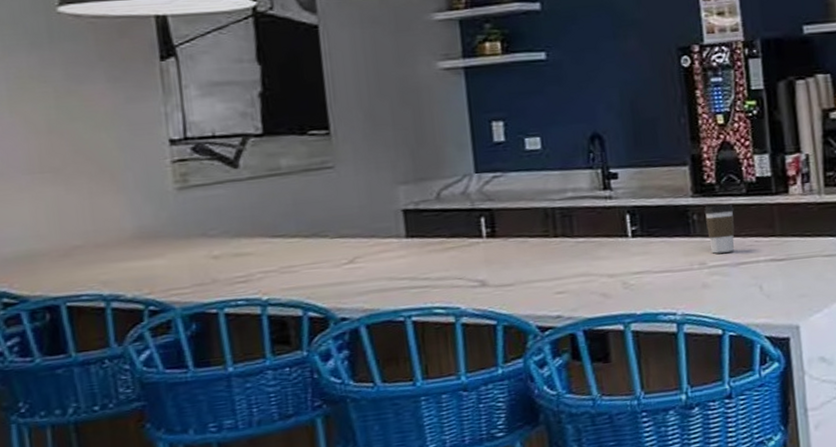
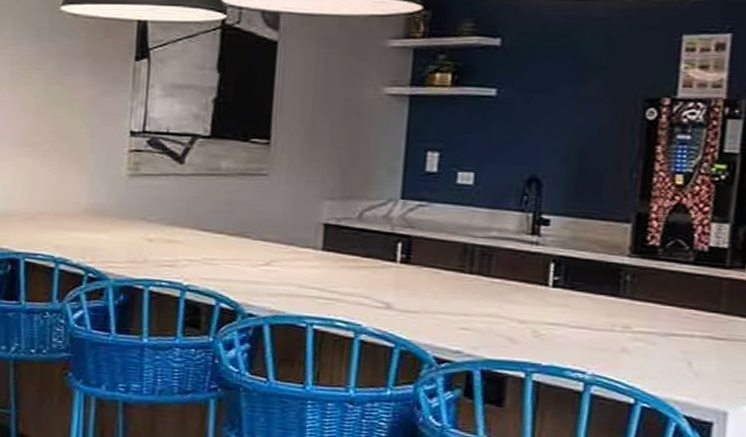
coffee cup: present [704,204,735,254] -> none [639,268,675,321]

